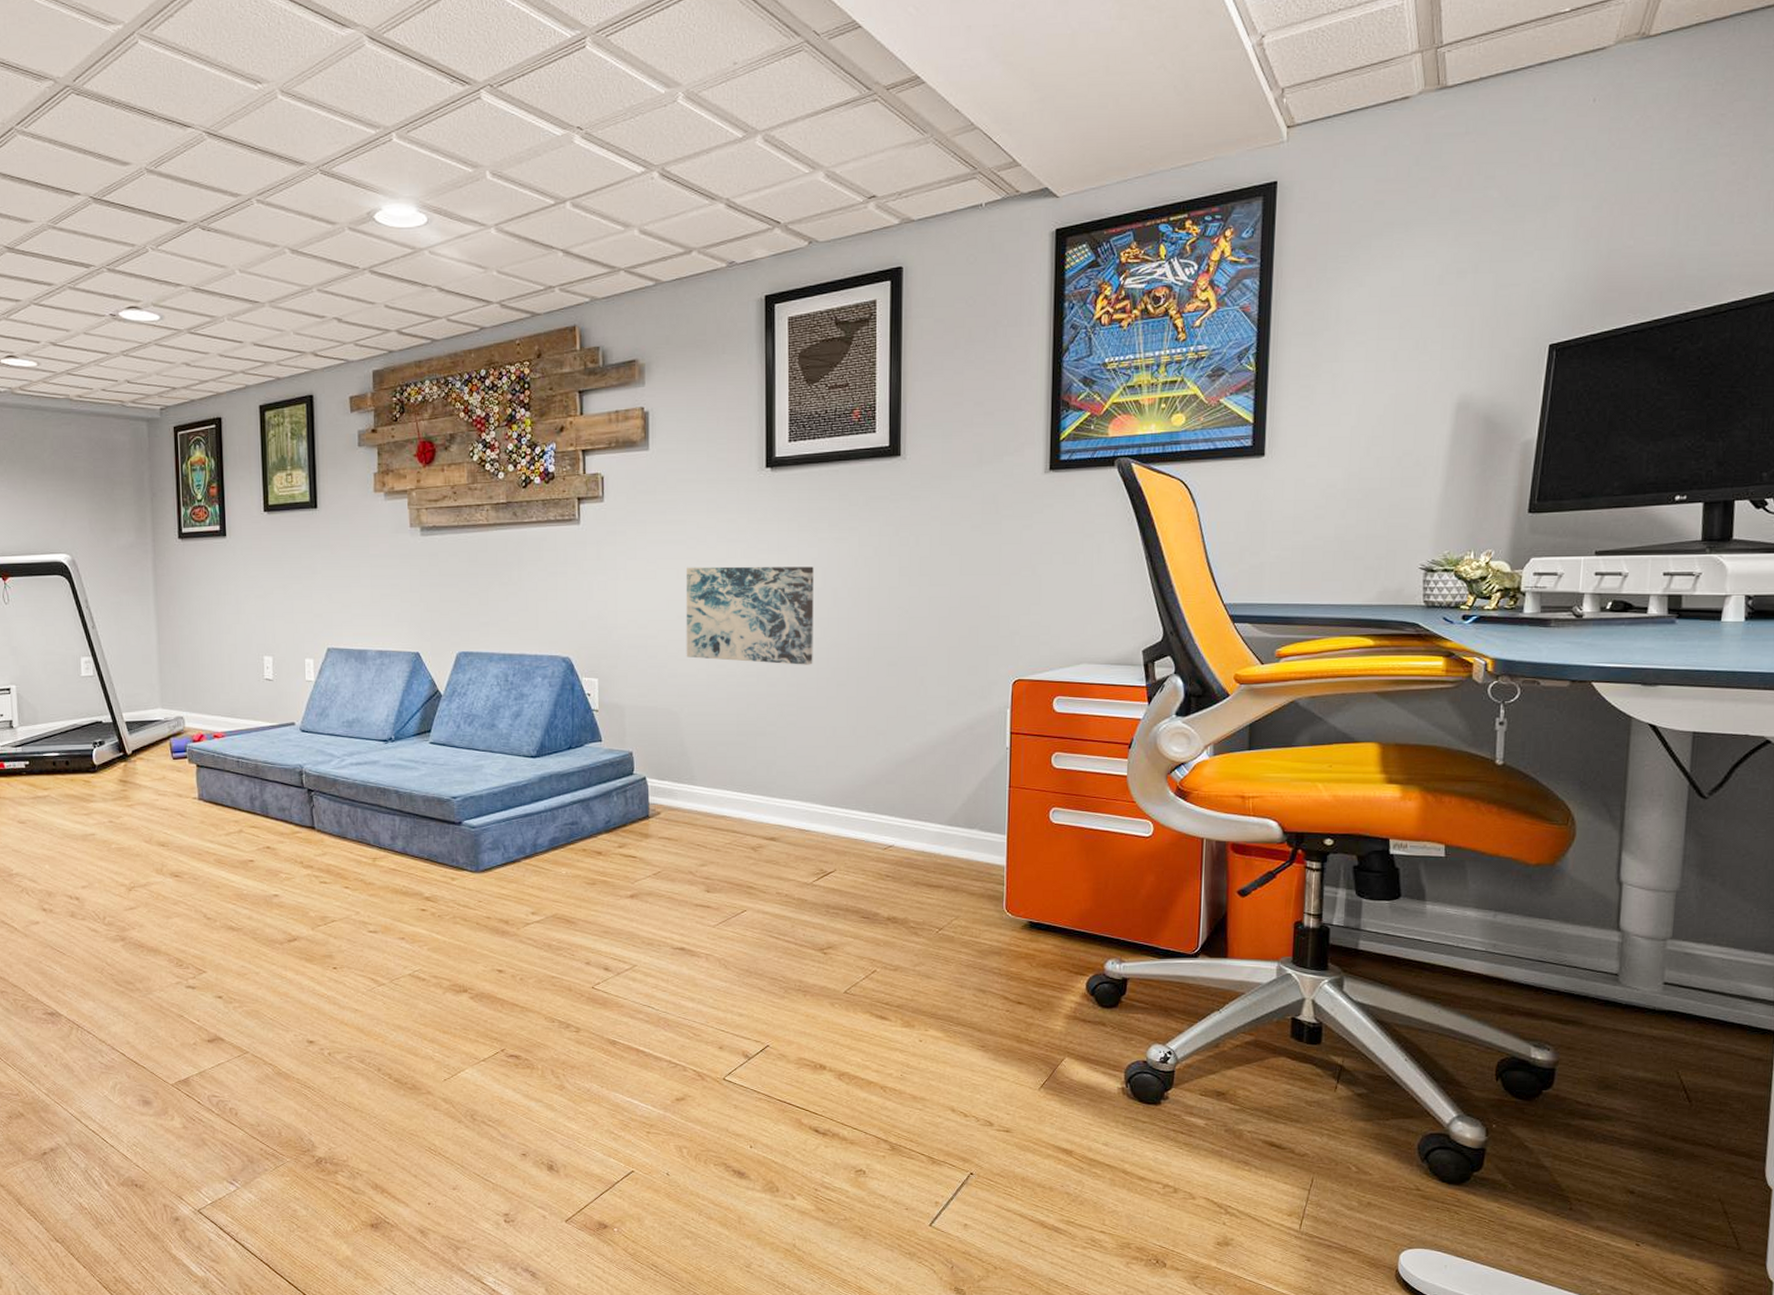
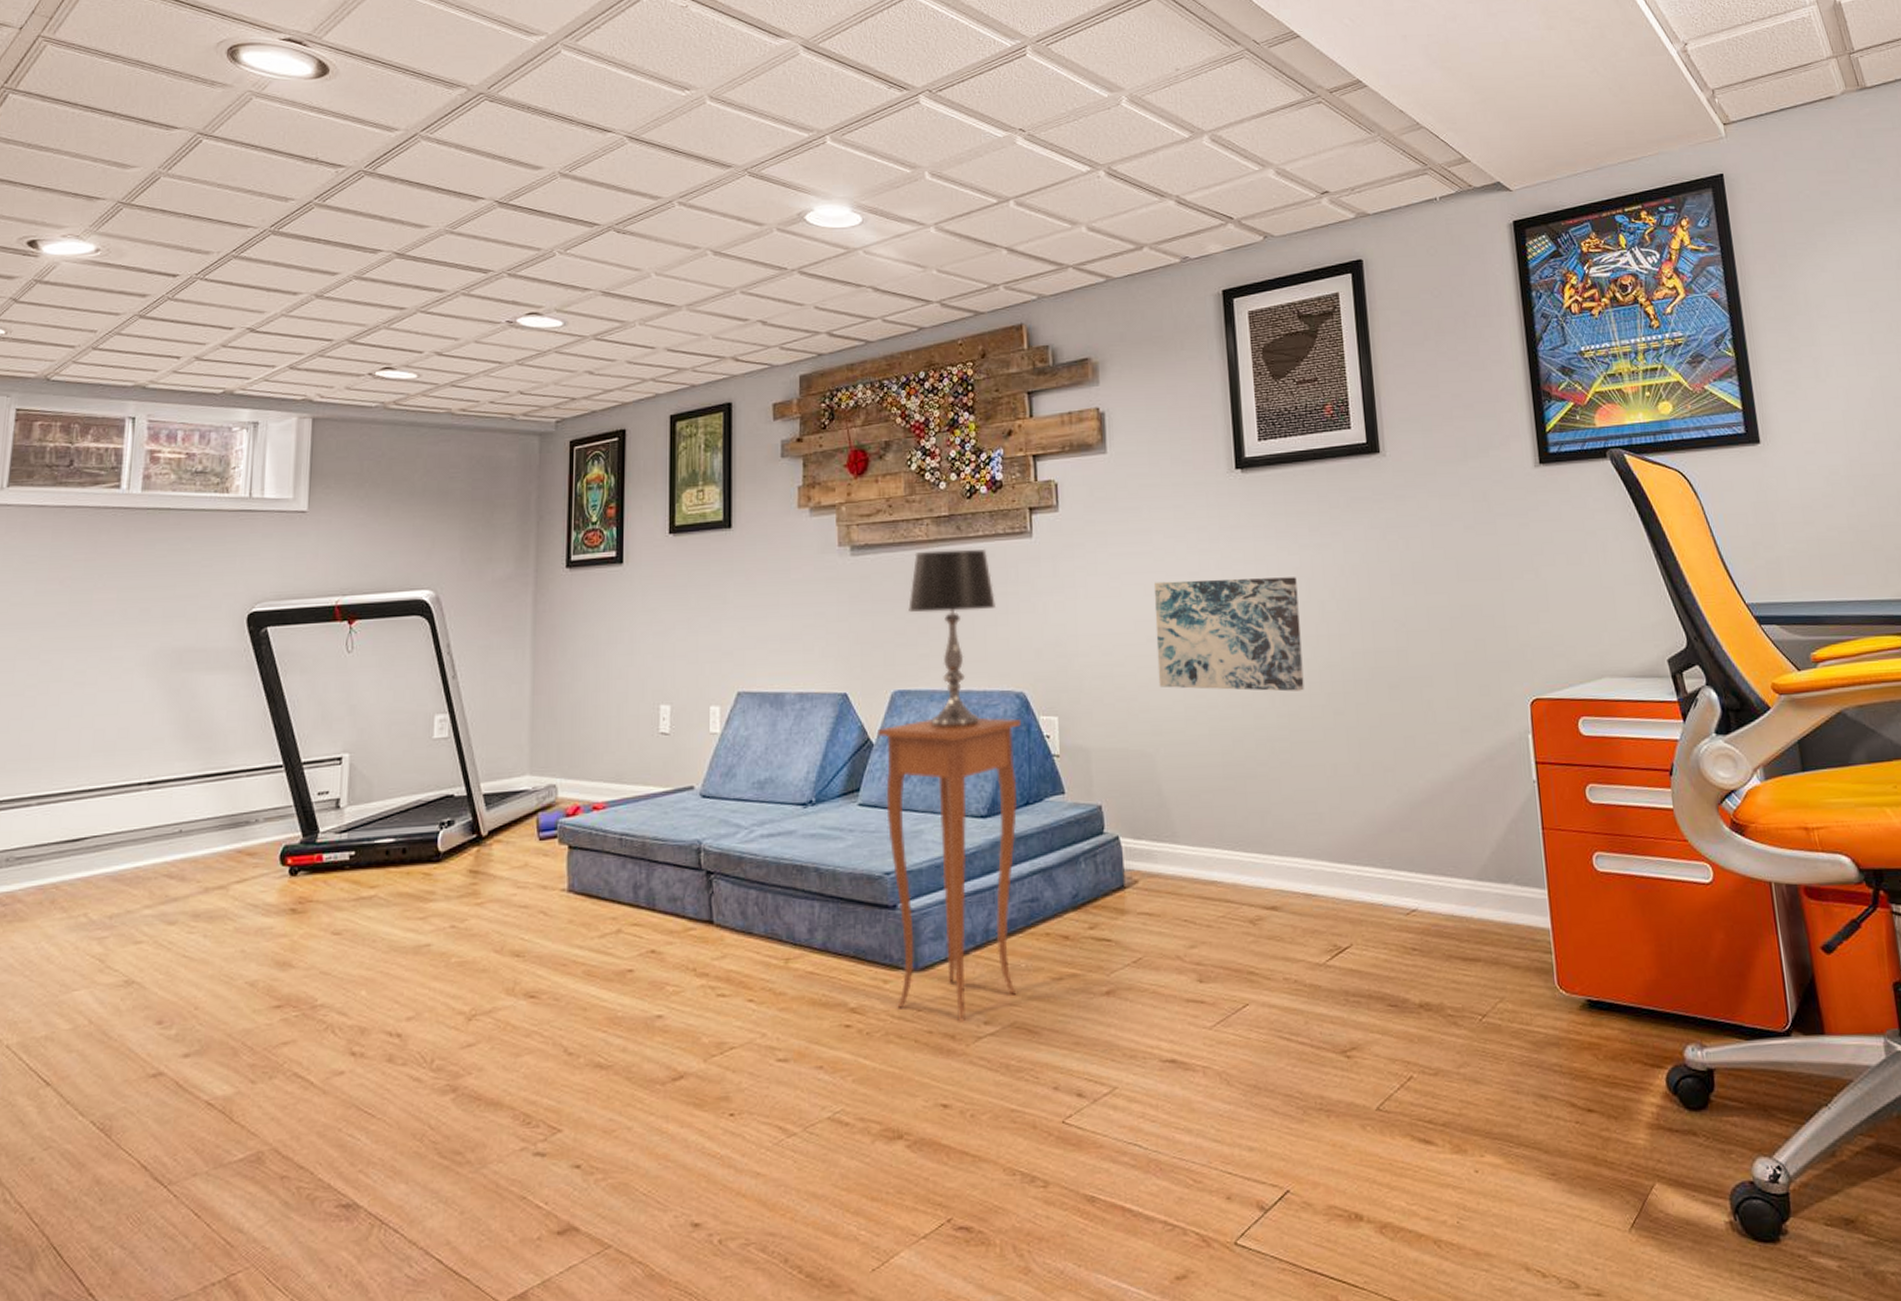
side table: none [444,675,566,912] -> present [876,717,1021,1022]
table lamp: none [471,533,546,685] -> present [908,548,996,729]

